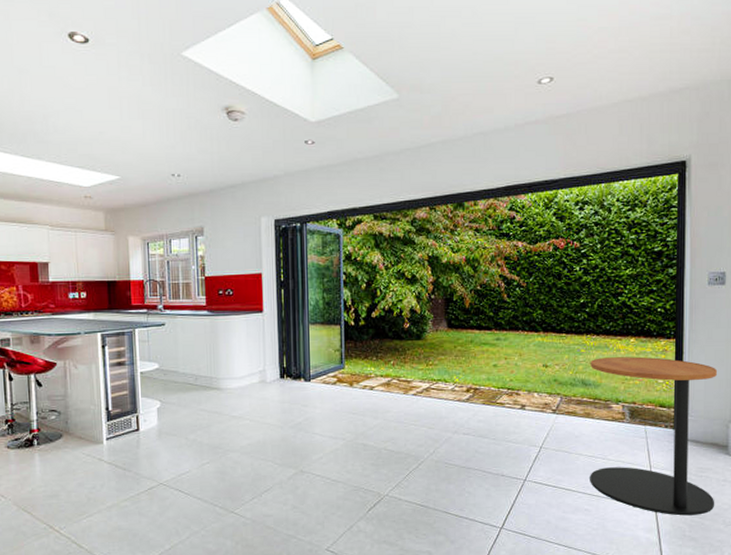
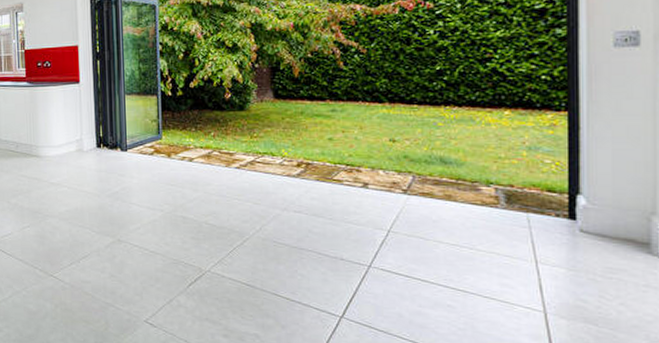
side table: present [590,356,718,516] -> none [451,132,632,325]

